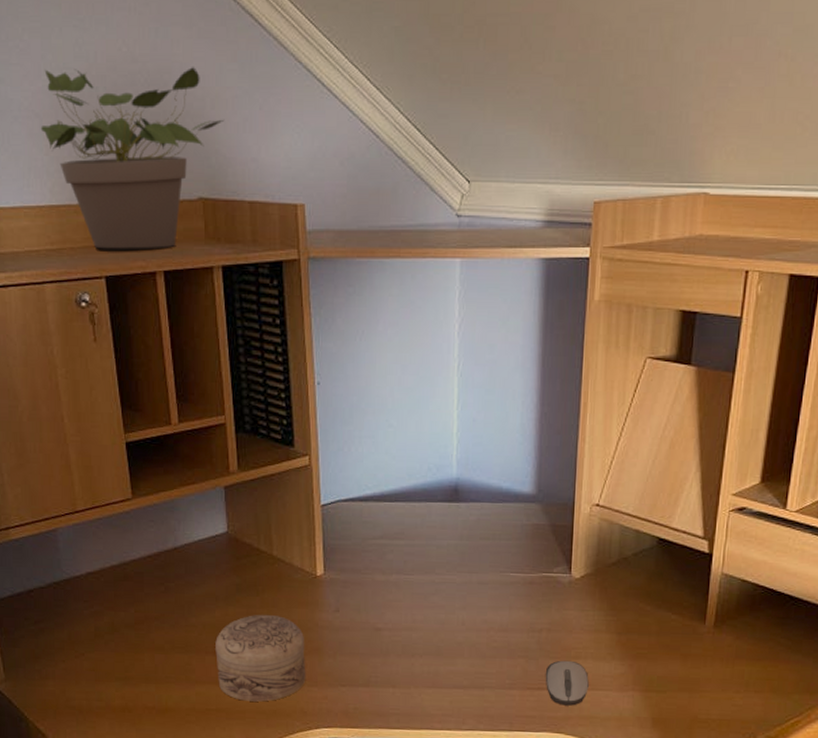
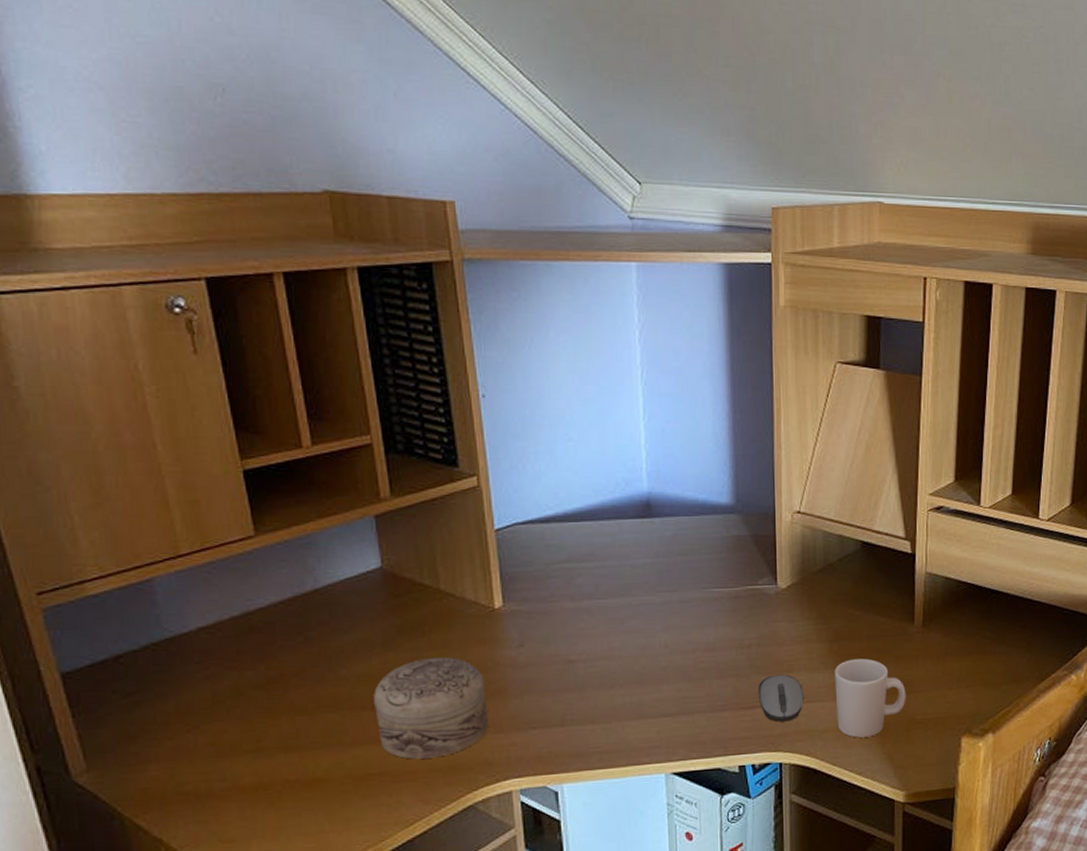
potted plant: present [40,66,225,253] -> none [107,36,352,251]
mug: none [619,653,692,730] -> present [835,658,906,738]

